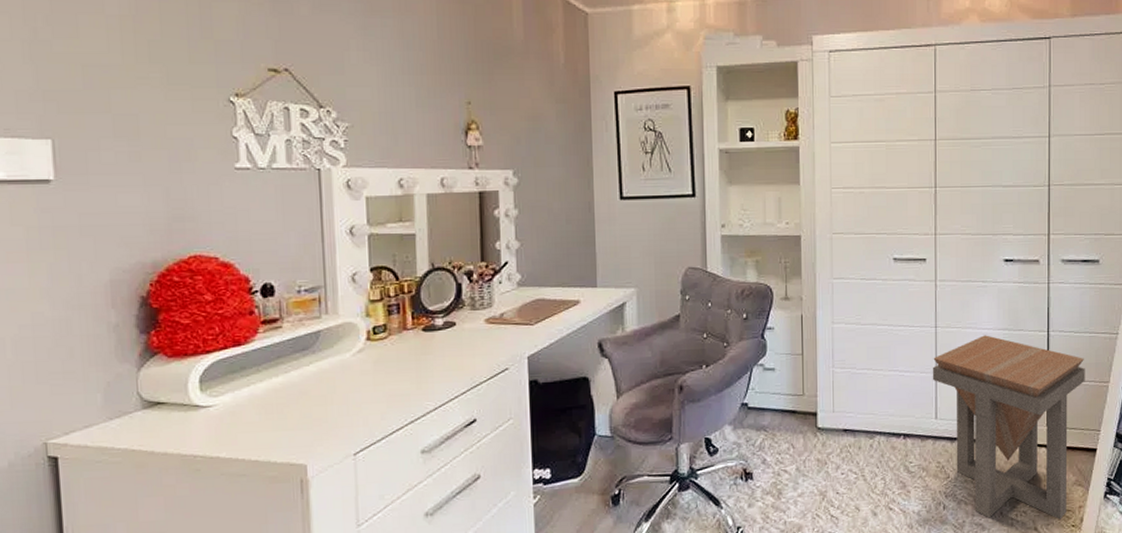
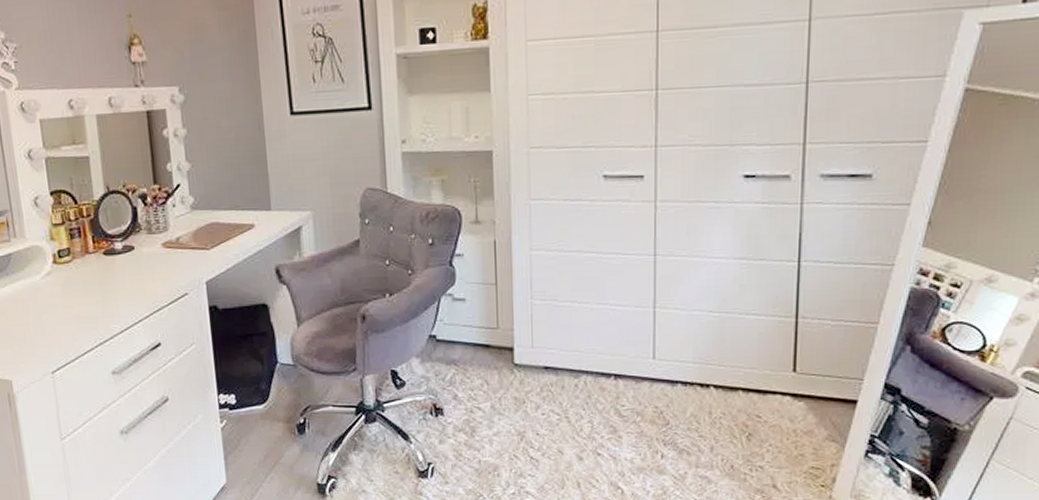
side table: present [932,335,1085,520] -> none [649,265,847,478]

